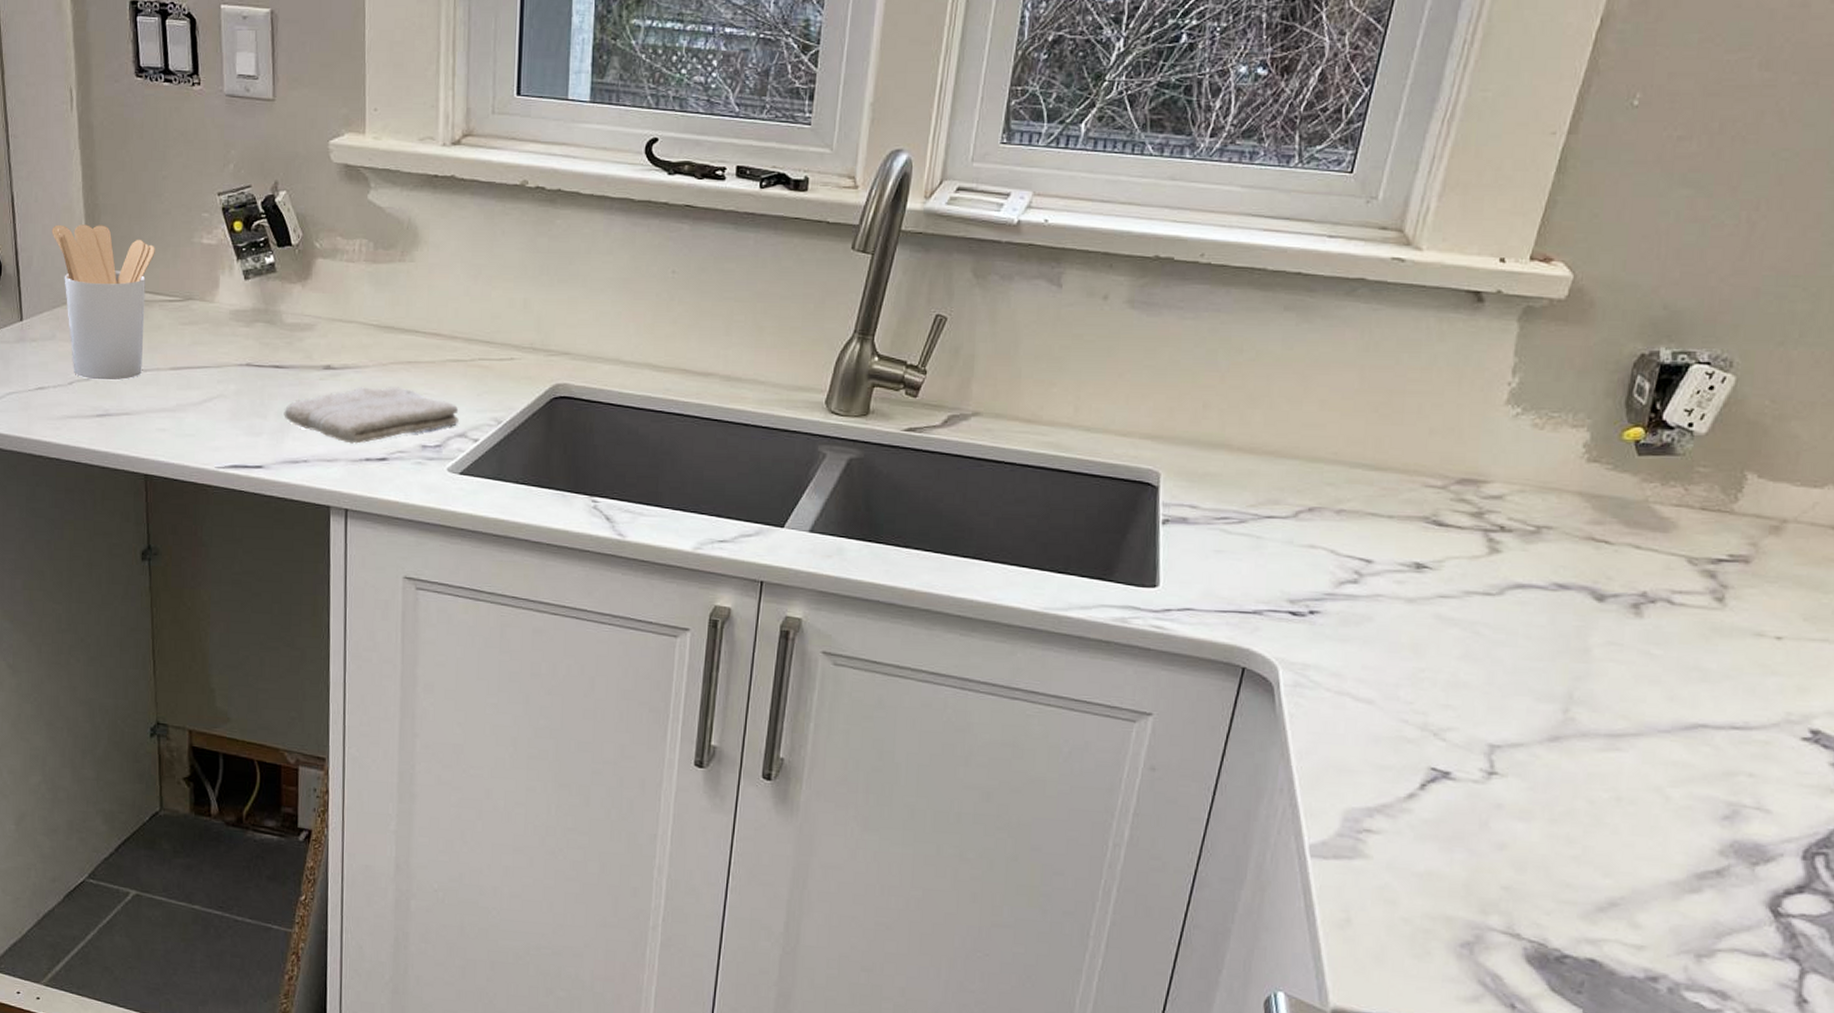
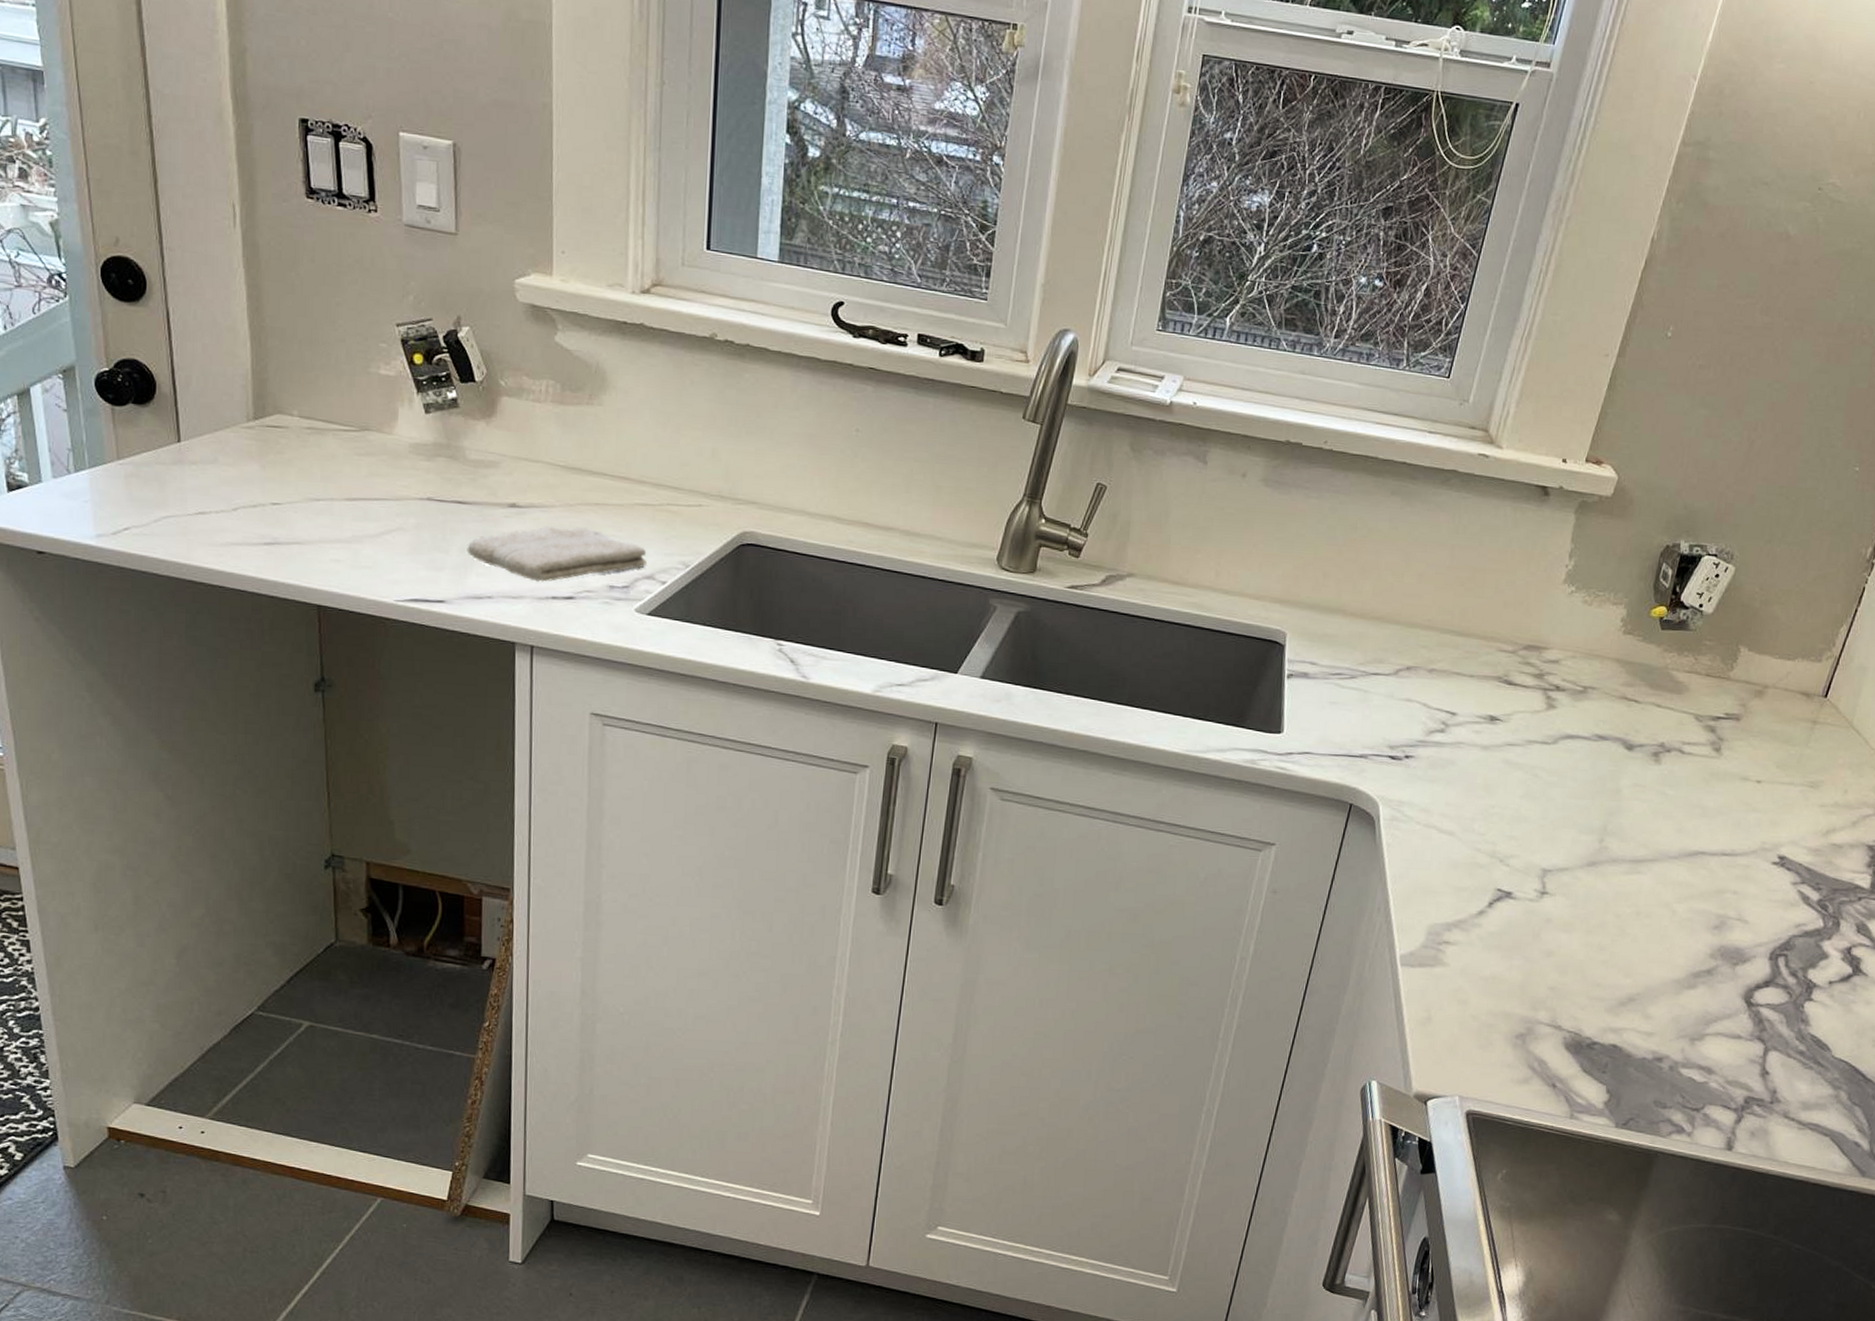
utensil holder: present [51,224,155,381] -> none [212,344,328,509]

